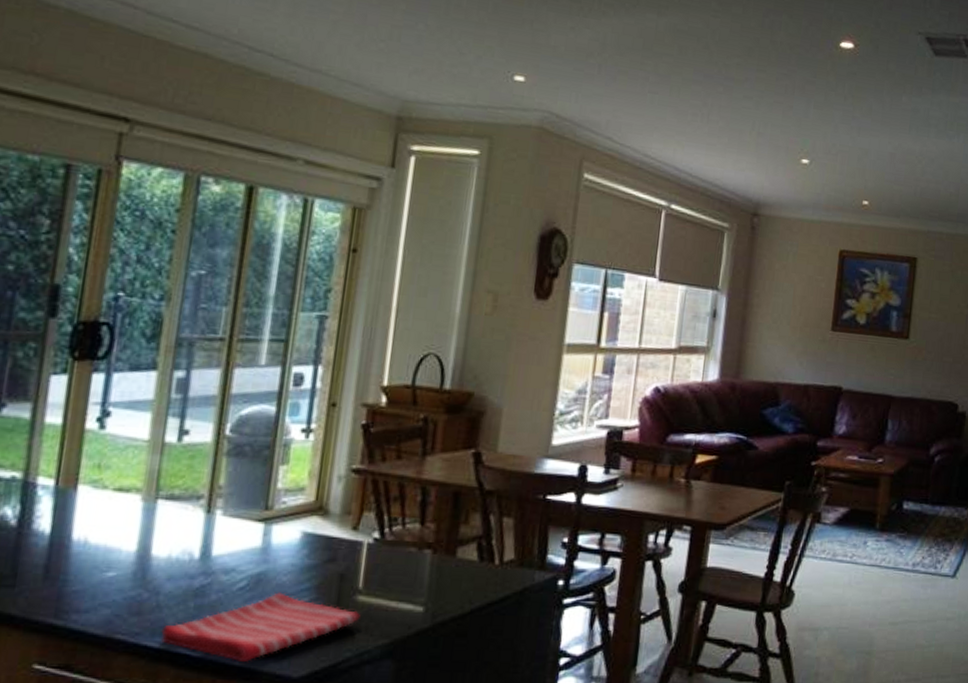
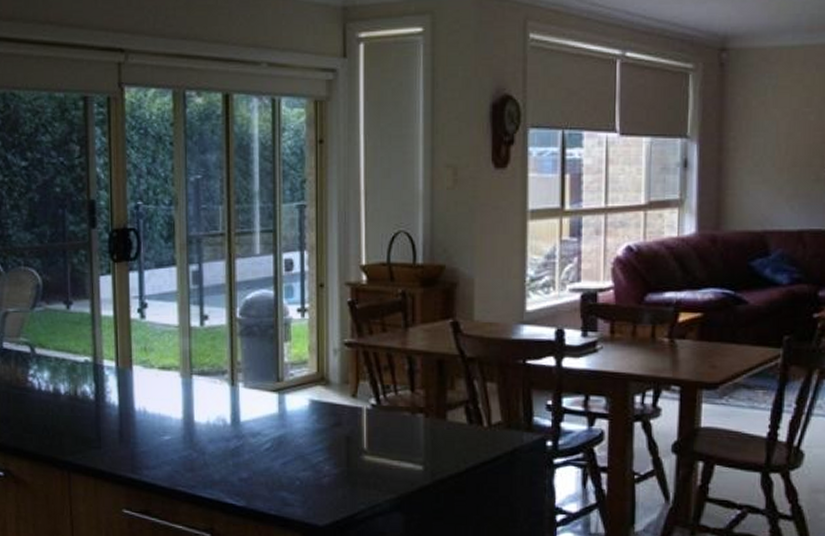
dish towel: present [161,592,360,662] -> none [211,452,368,511]

